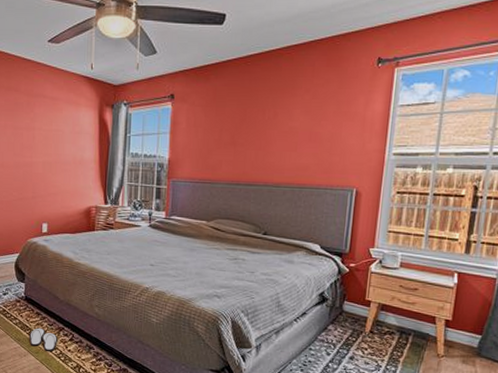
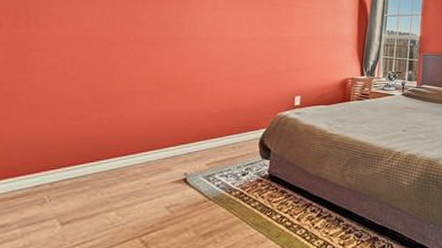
slippers: present [30,328,57,351] -> none [270,207,304,233]

